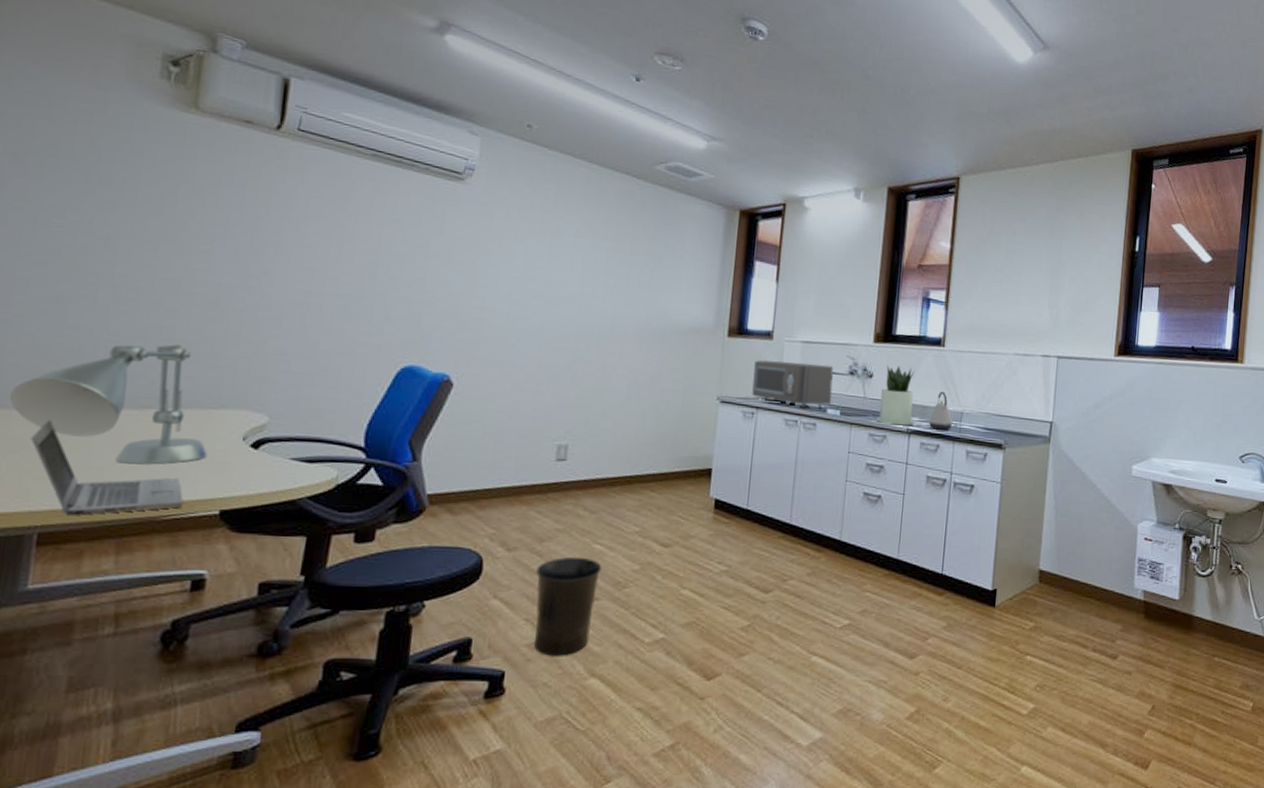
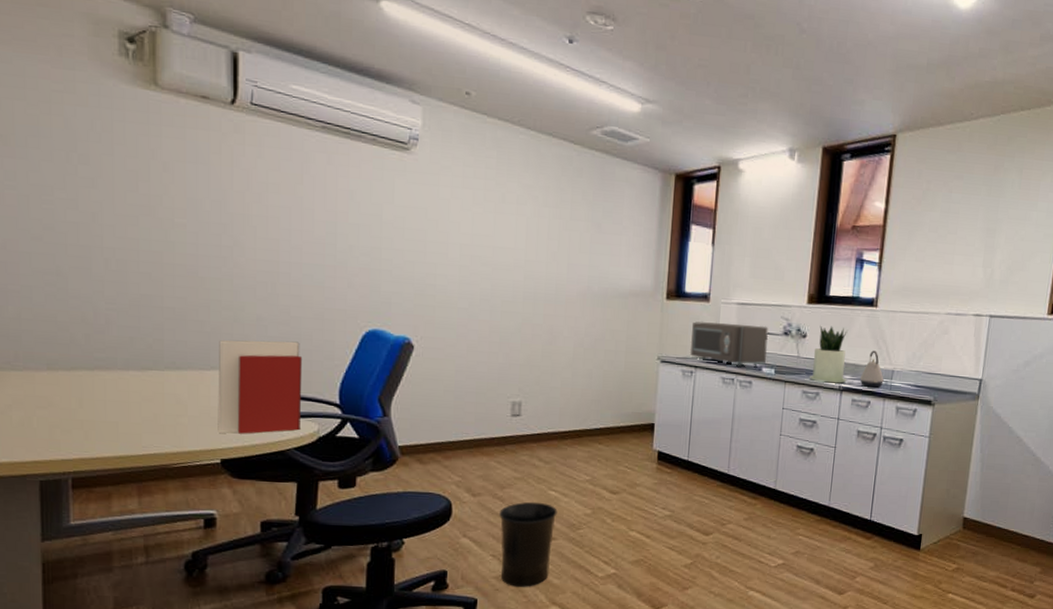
desk lamp: present [10,344,208,465] -> none [31,312,205,420]
laptop: present [30,419,184,516] -> none [53,380,189,464]
books: none [220,375,327,481] -> present [218,340,303,434]

